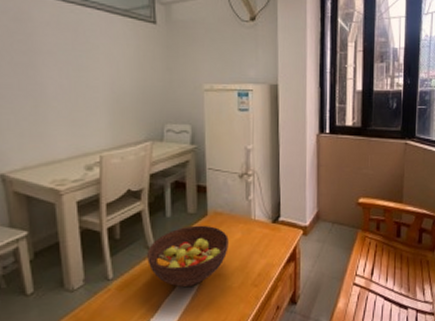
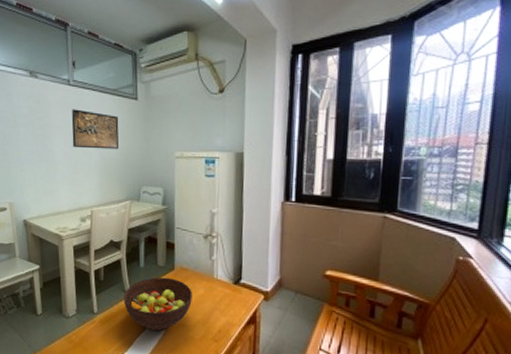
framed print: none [68,31,135,82] -> present [71,109,119,150]

